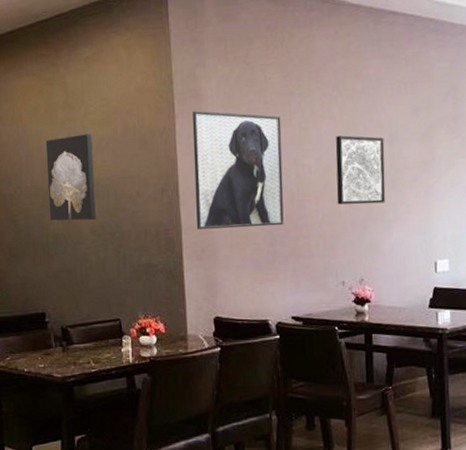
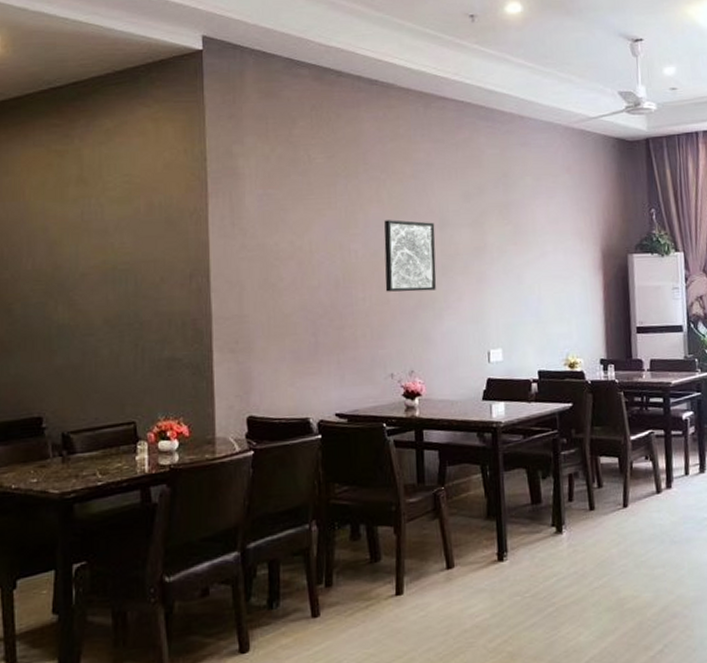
wall art: present [45,134,96,221] -> none [53,212,111,310]
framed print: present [192,110,284,229] -> none [227,190,328,319]

